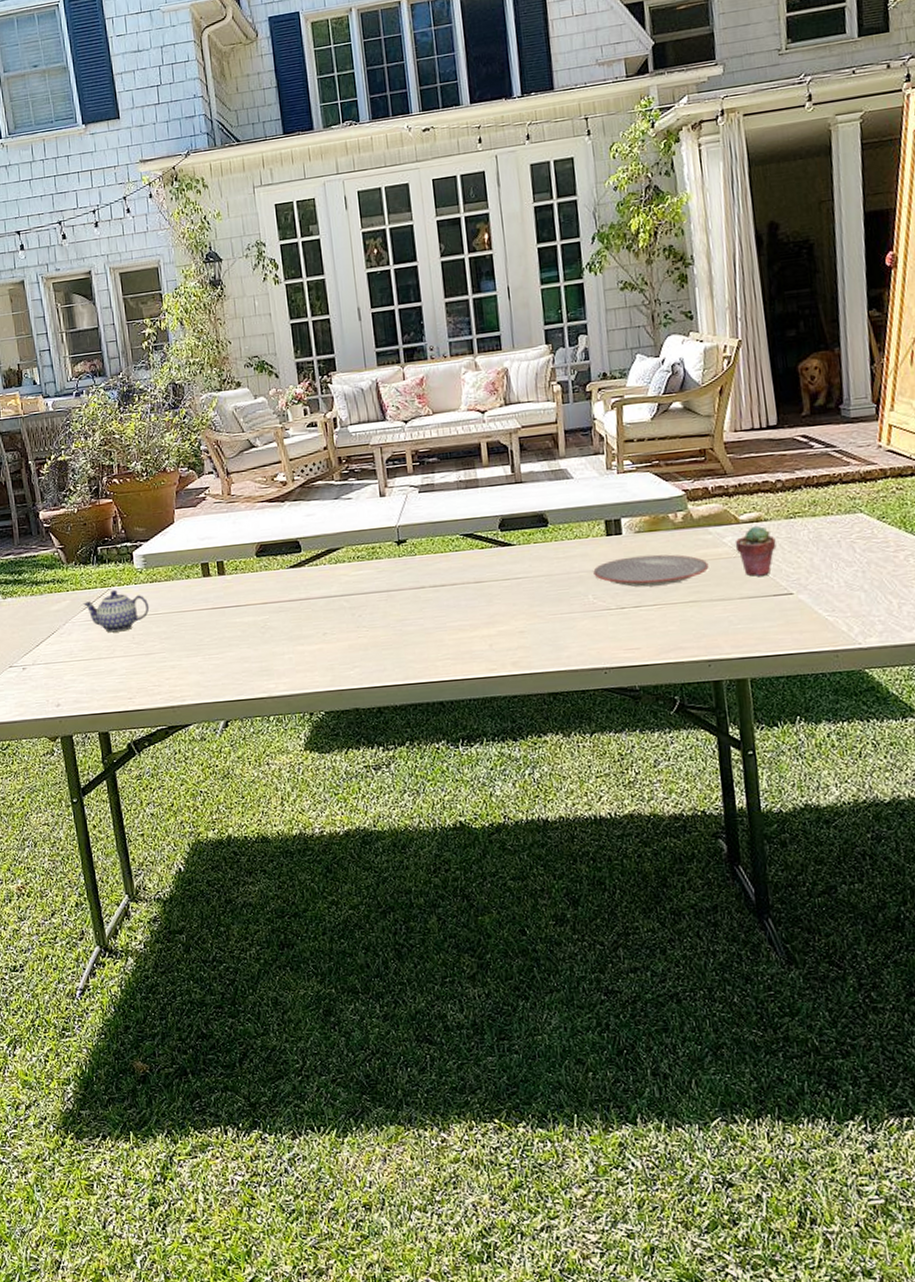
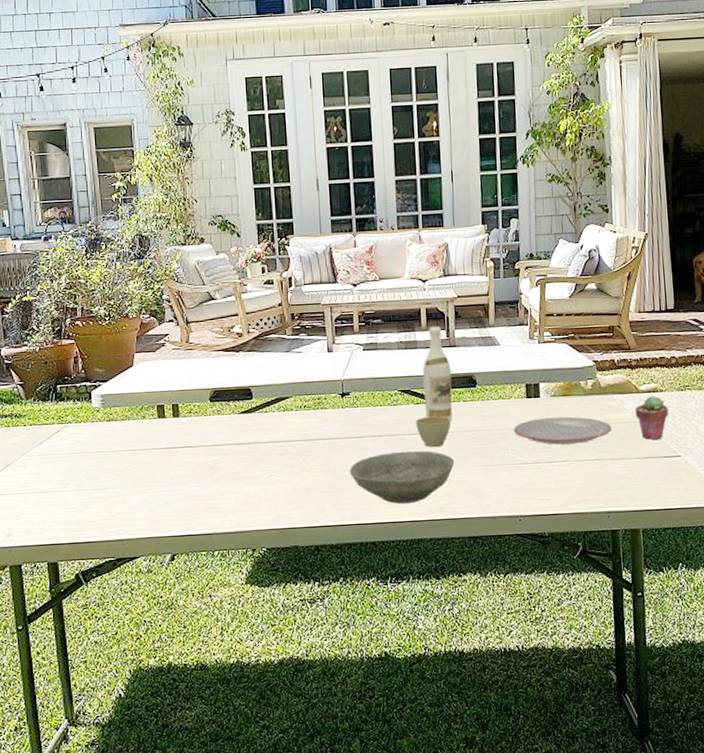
teapot: present [83,589,150,633] -> none [40,426,105,467]
bowl: none [410,599,528,659] -> present [349,450,455,504]
cup: none [480,560,522,595] -> present [415,416,451,447]
wine bottle: none [486,461,523,565] -> present [423,326,453,420]

